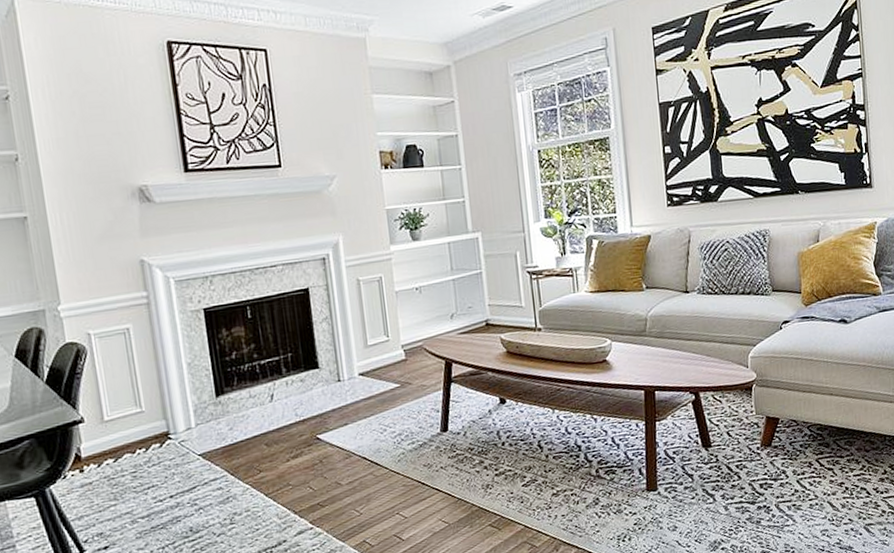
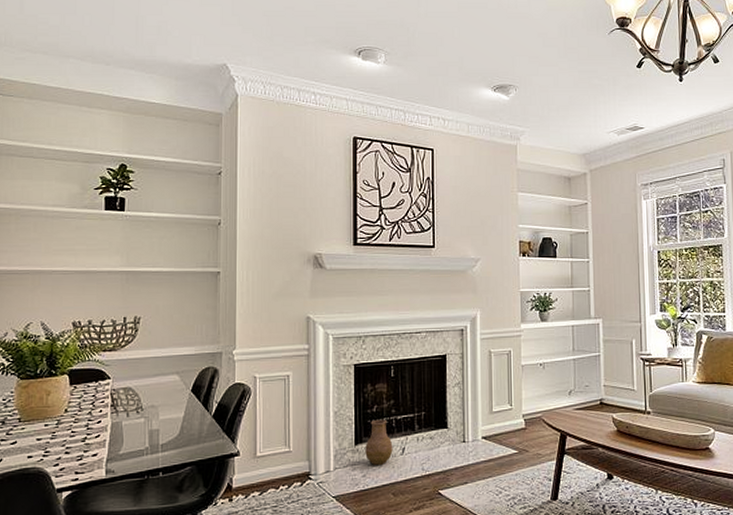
vase: none [228,365,261,417] -> present [365,419,393,466]

